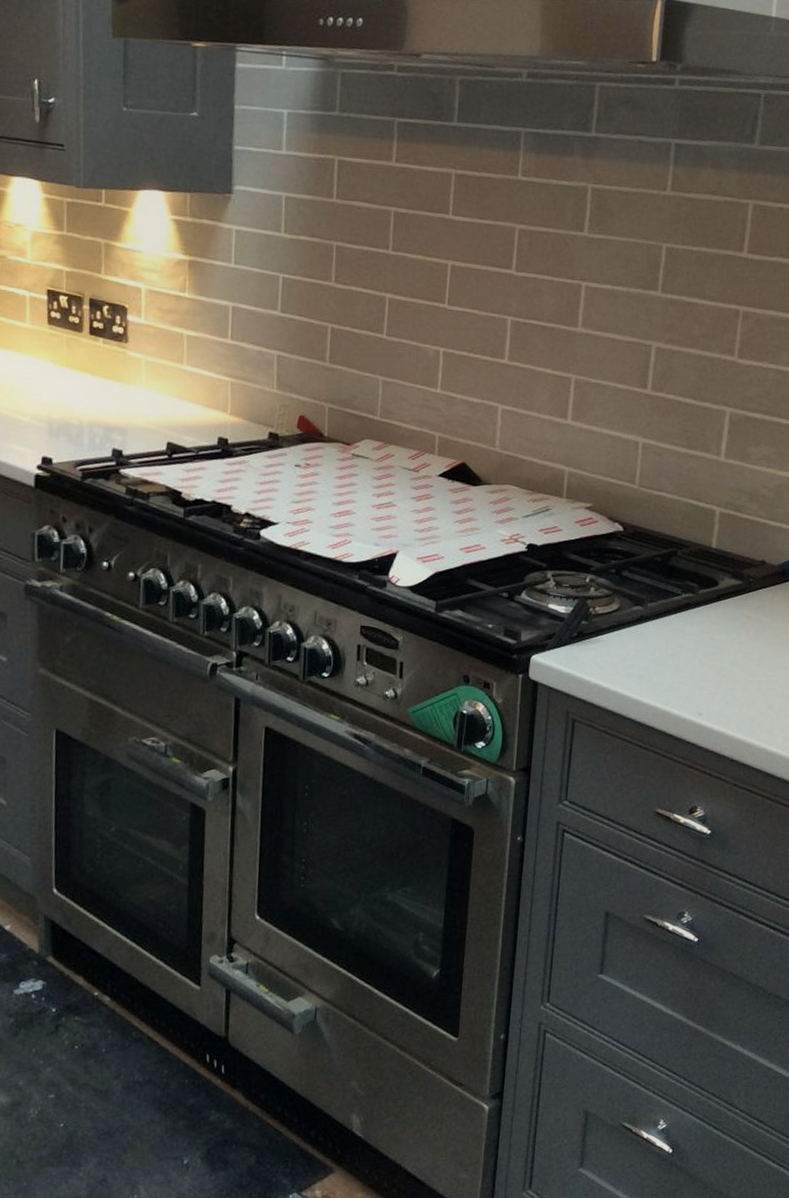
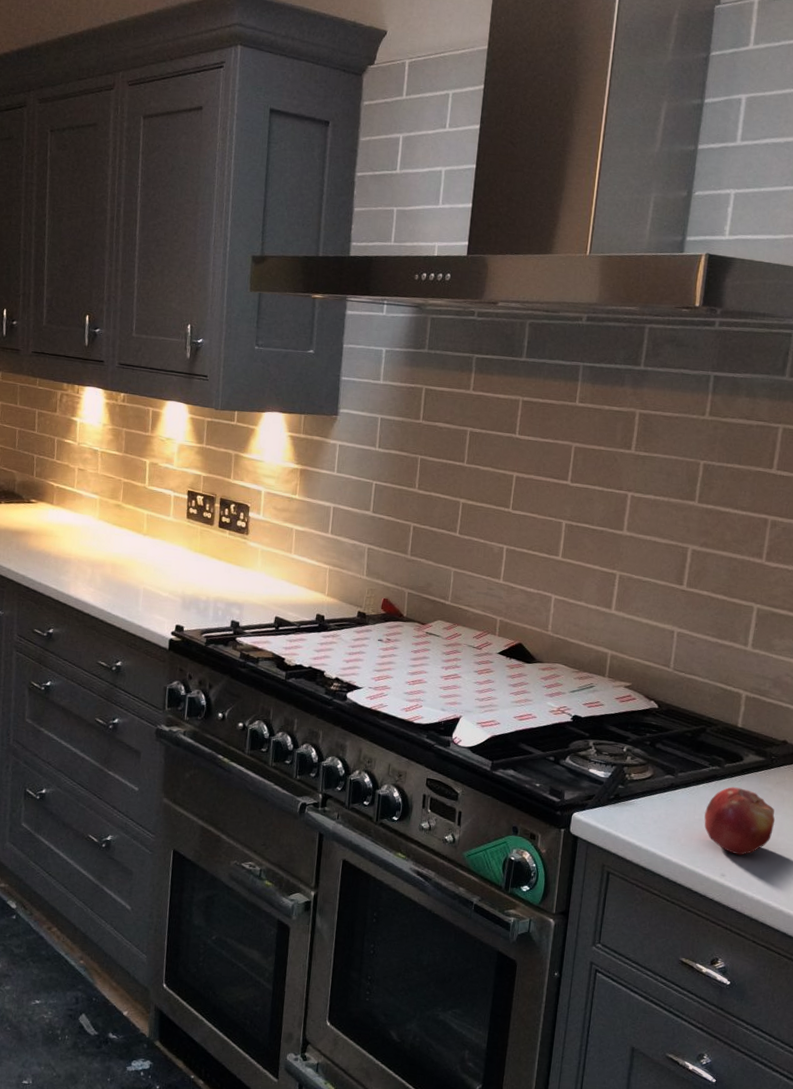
fruit: none [678,615,754,691] -> present [704,787,775,856]

